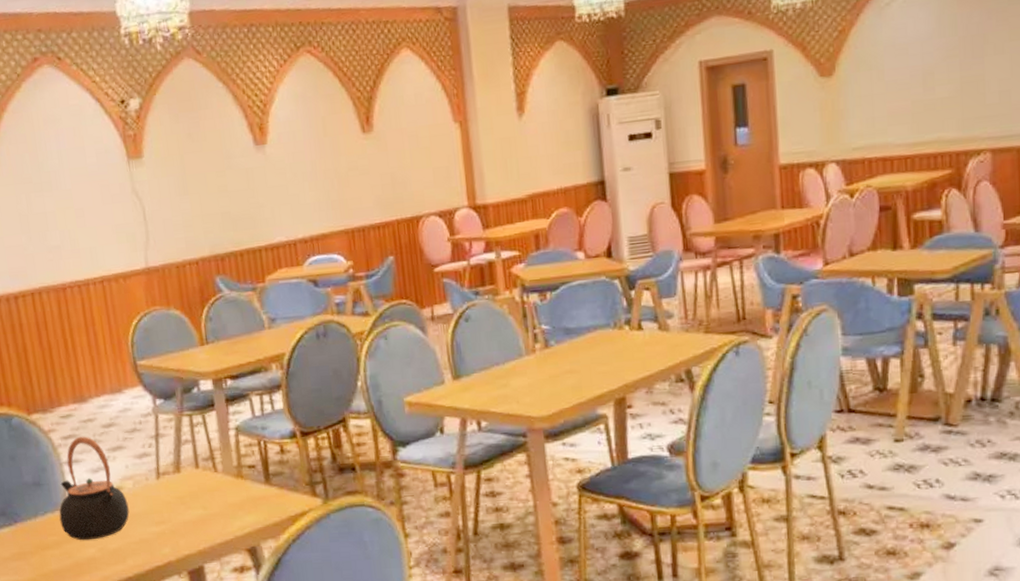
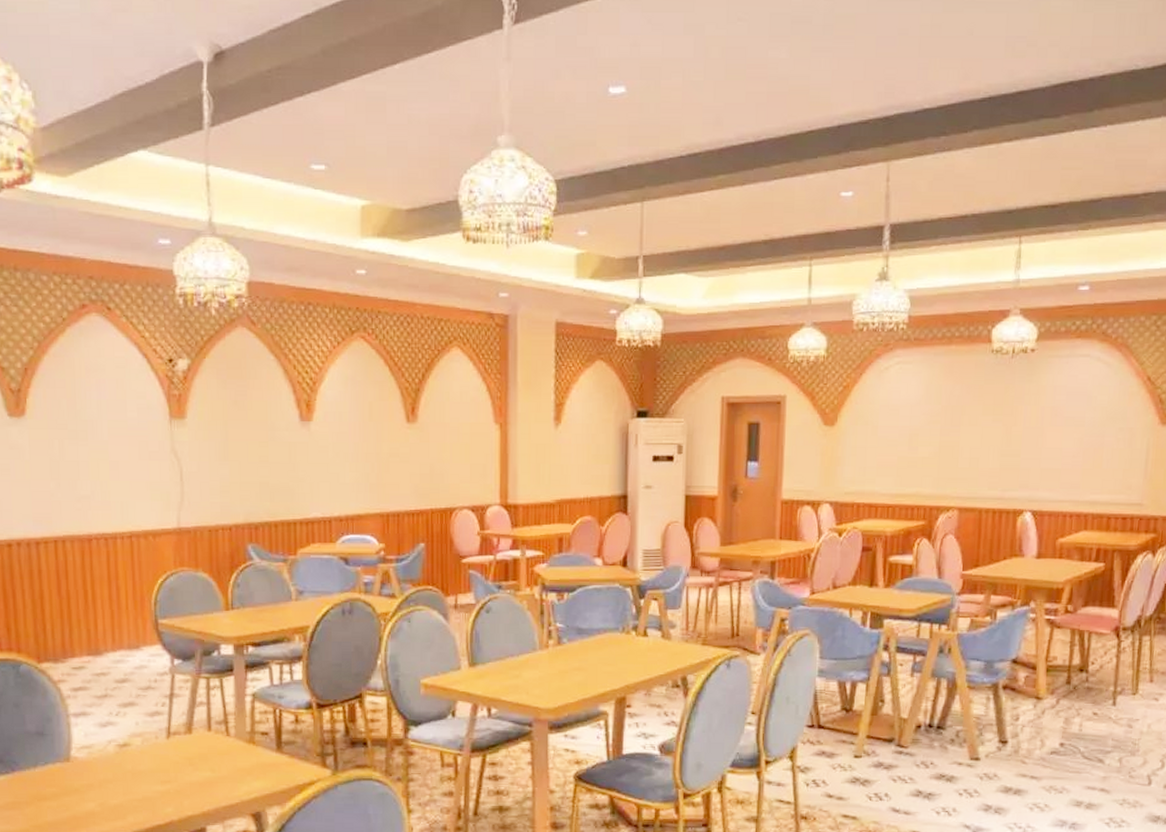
teapot: present [59,436,130,541] -> none [60,689,135,794]

